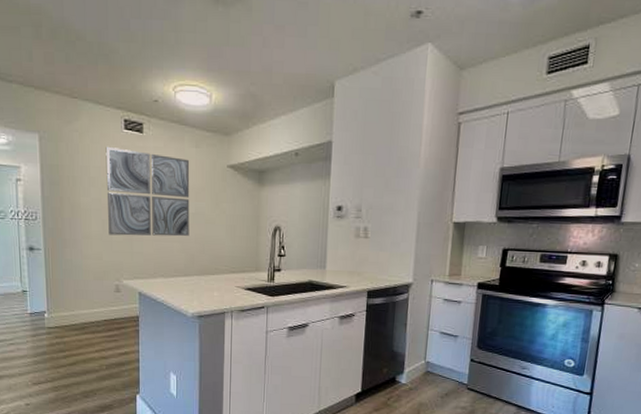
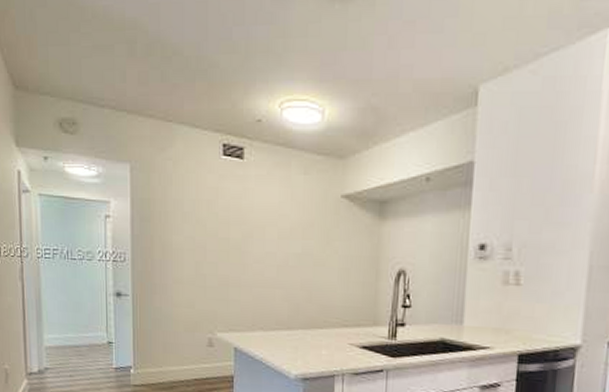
wall art: present [105,146,190,237] -> none [201,175,297,282]

